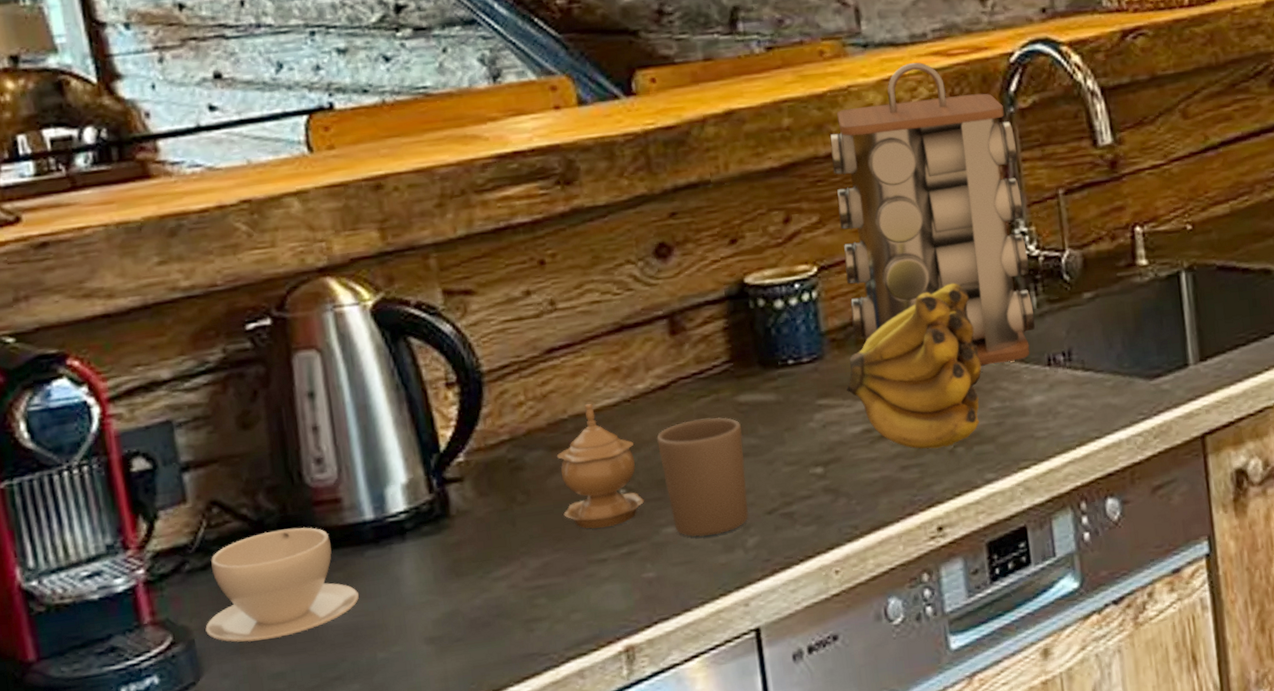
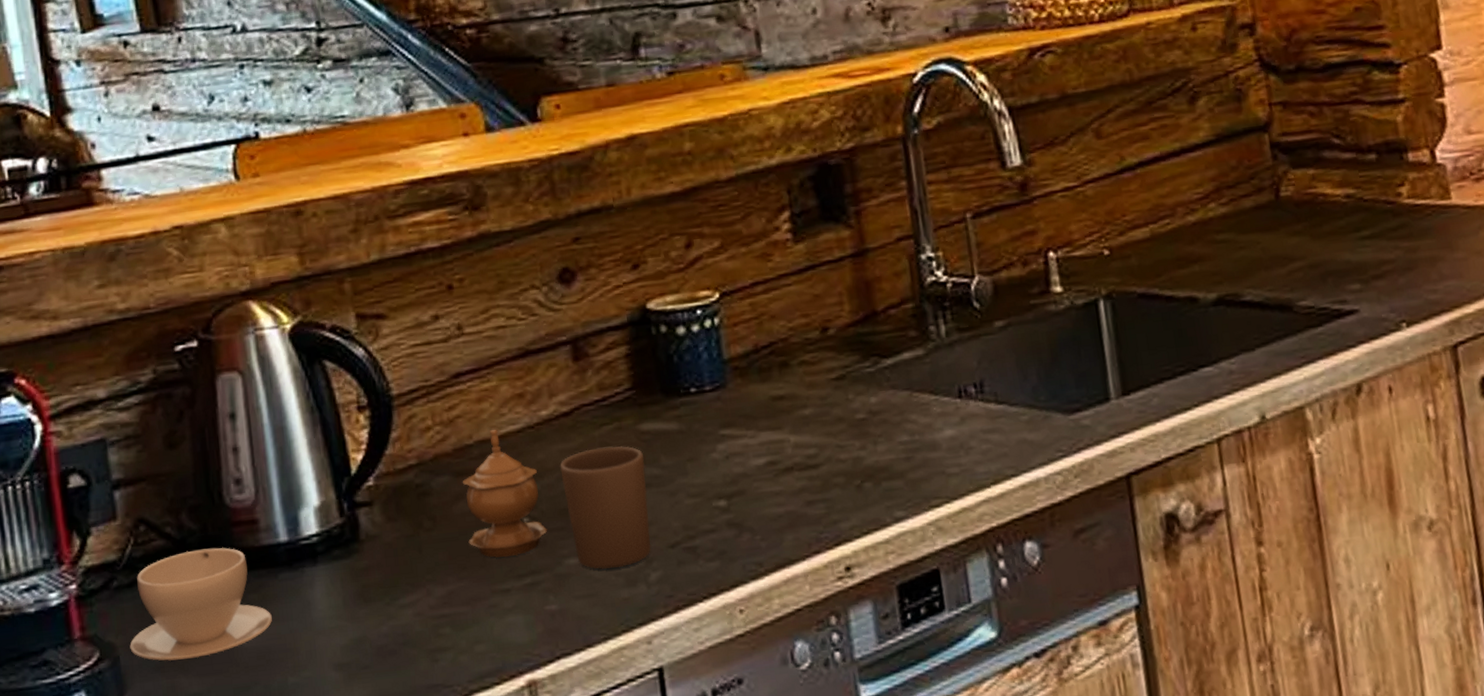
spice rack: present [830,62,1036,366] -> none [731,84,945,397]
banana: present [845,283,982,449] -> none [749,310,889,484]

